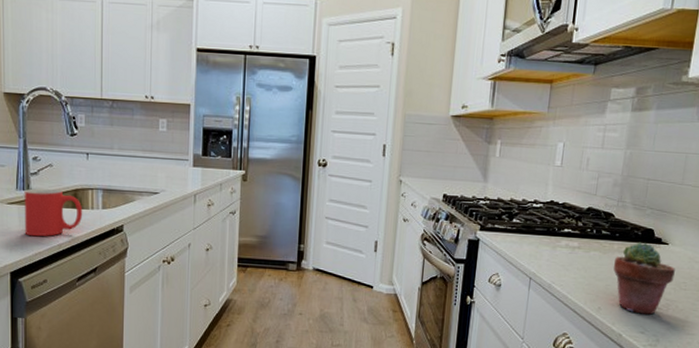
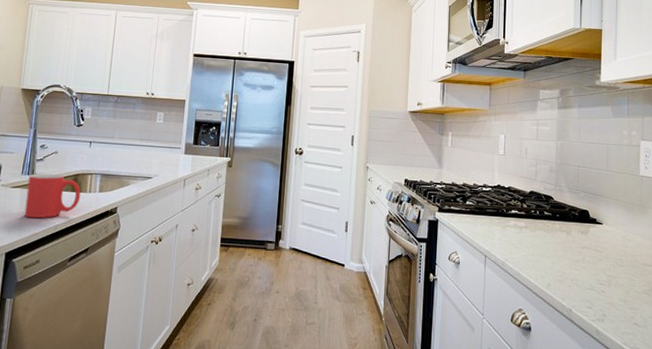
potted succulent: present [613,242,675,315] -> none [558,222,611,290]

